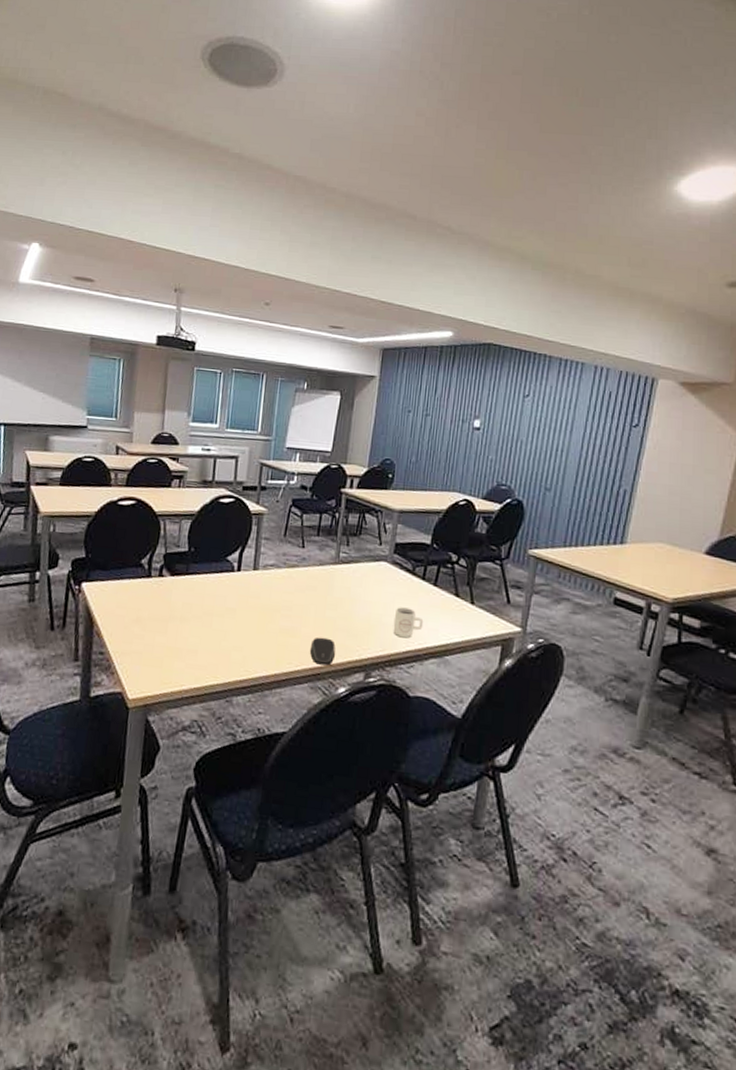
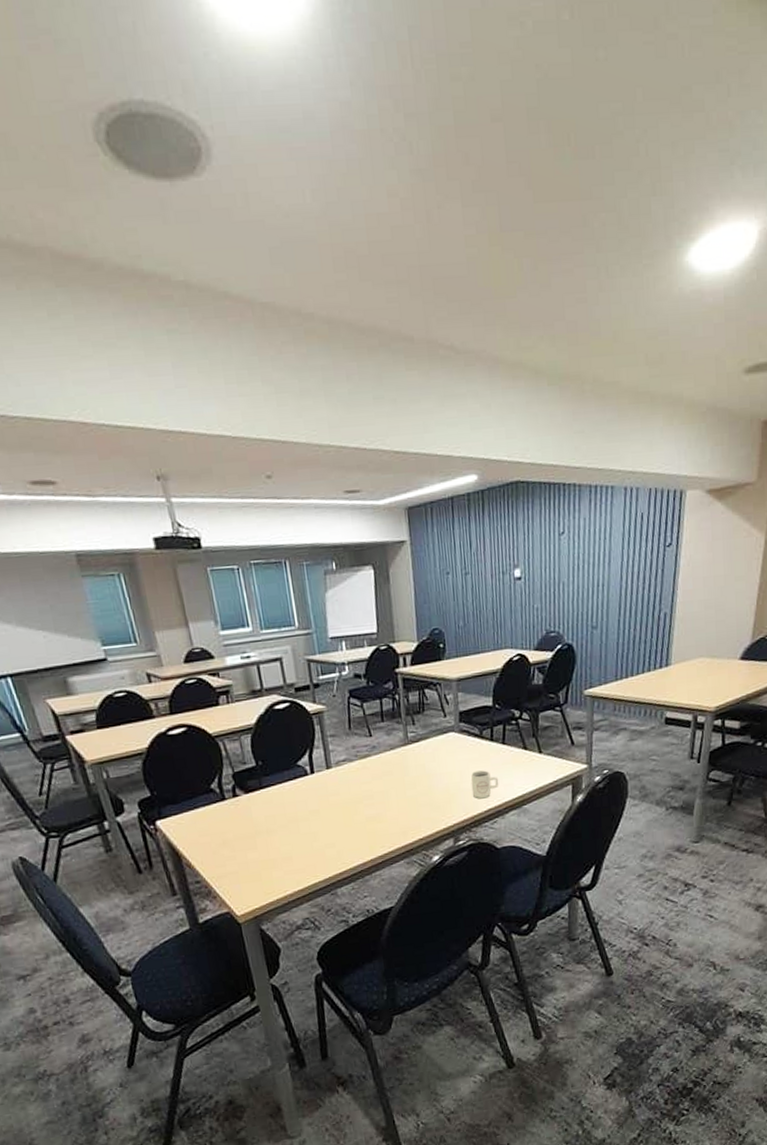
computer mouse: present [310,637,336,666] -> none [399,815,423,841]

